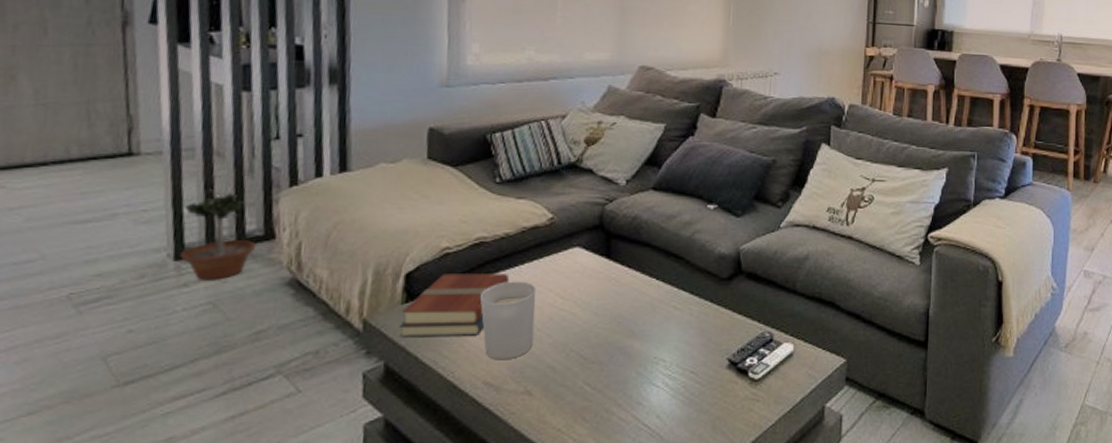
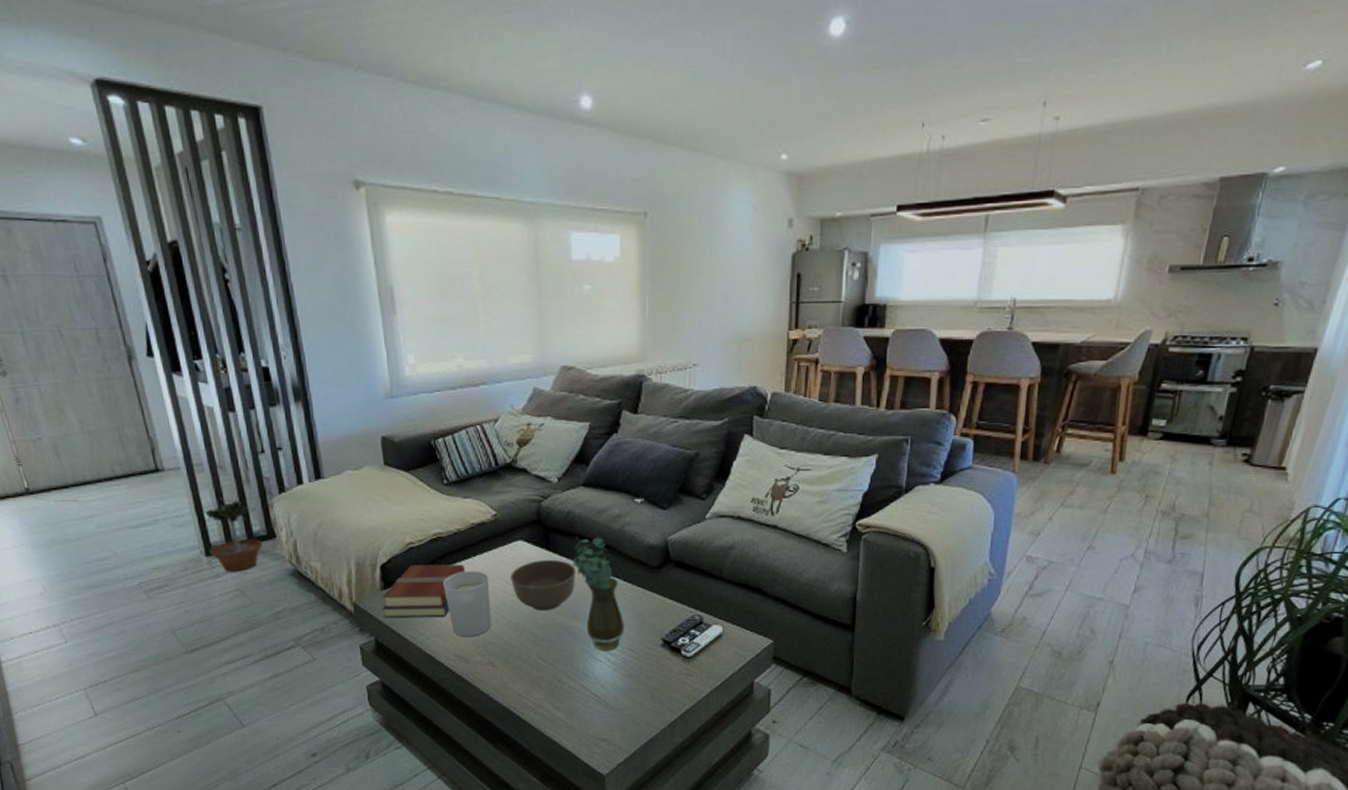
bowl: none [561,268,638,327] -> present [510,559,576,610]
vase: none [635,241,688,374] -> present [573,533,624,650]

